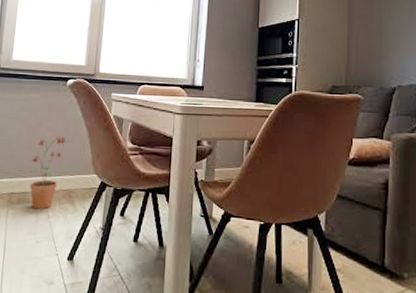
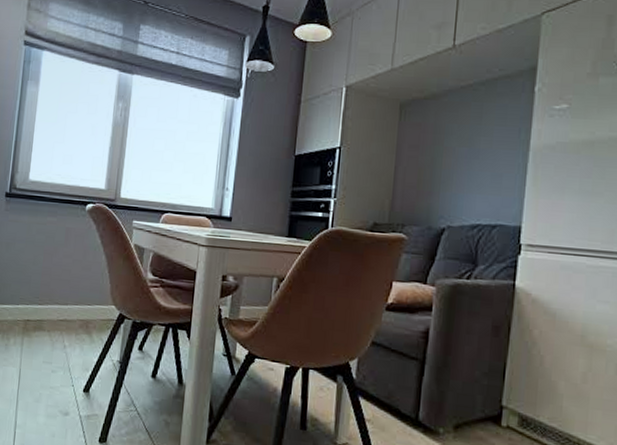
potted plant: present [29,136,66,209] -> none [45,263,84,338]

